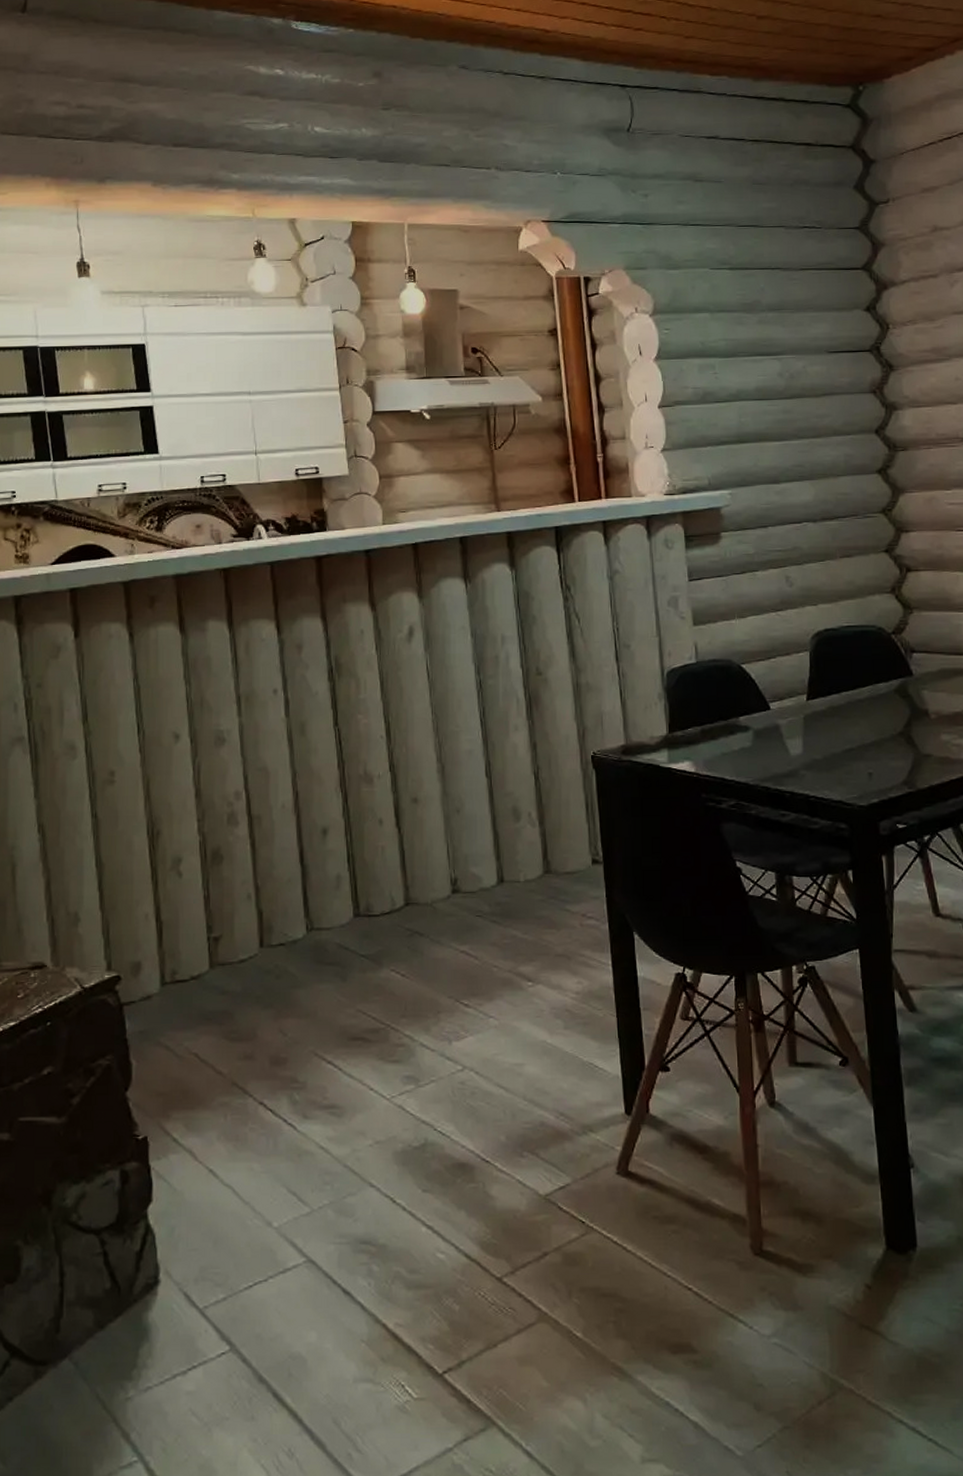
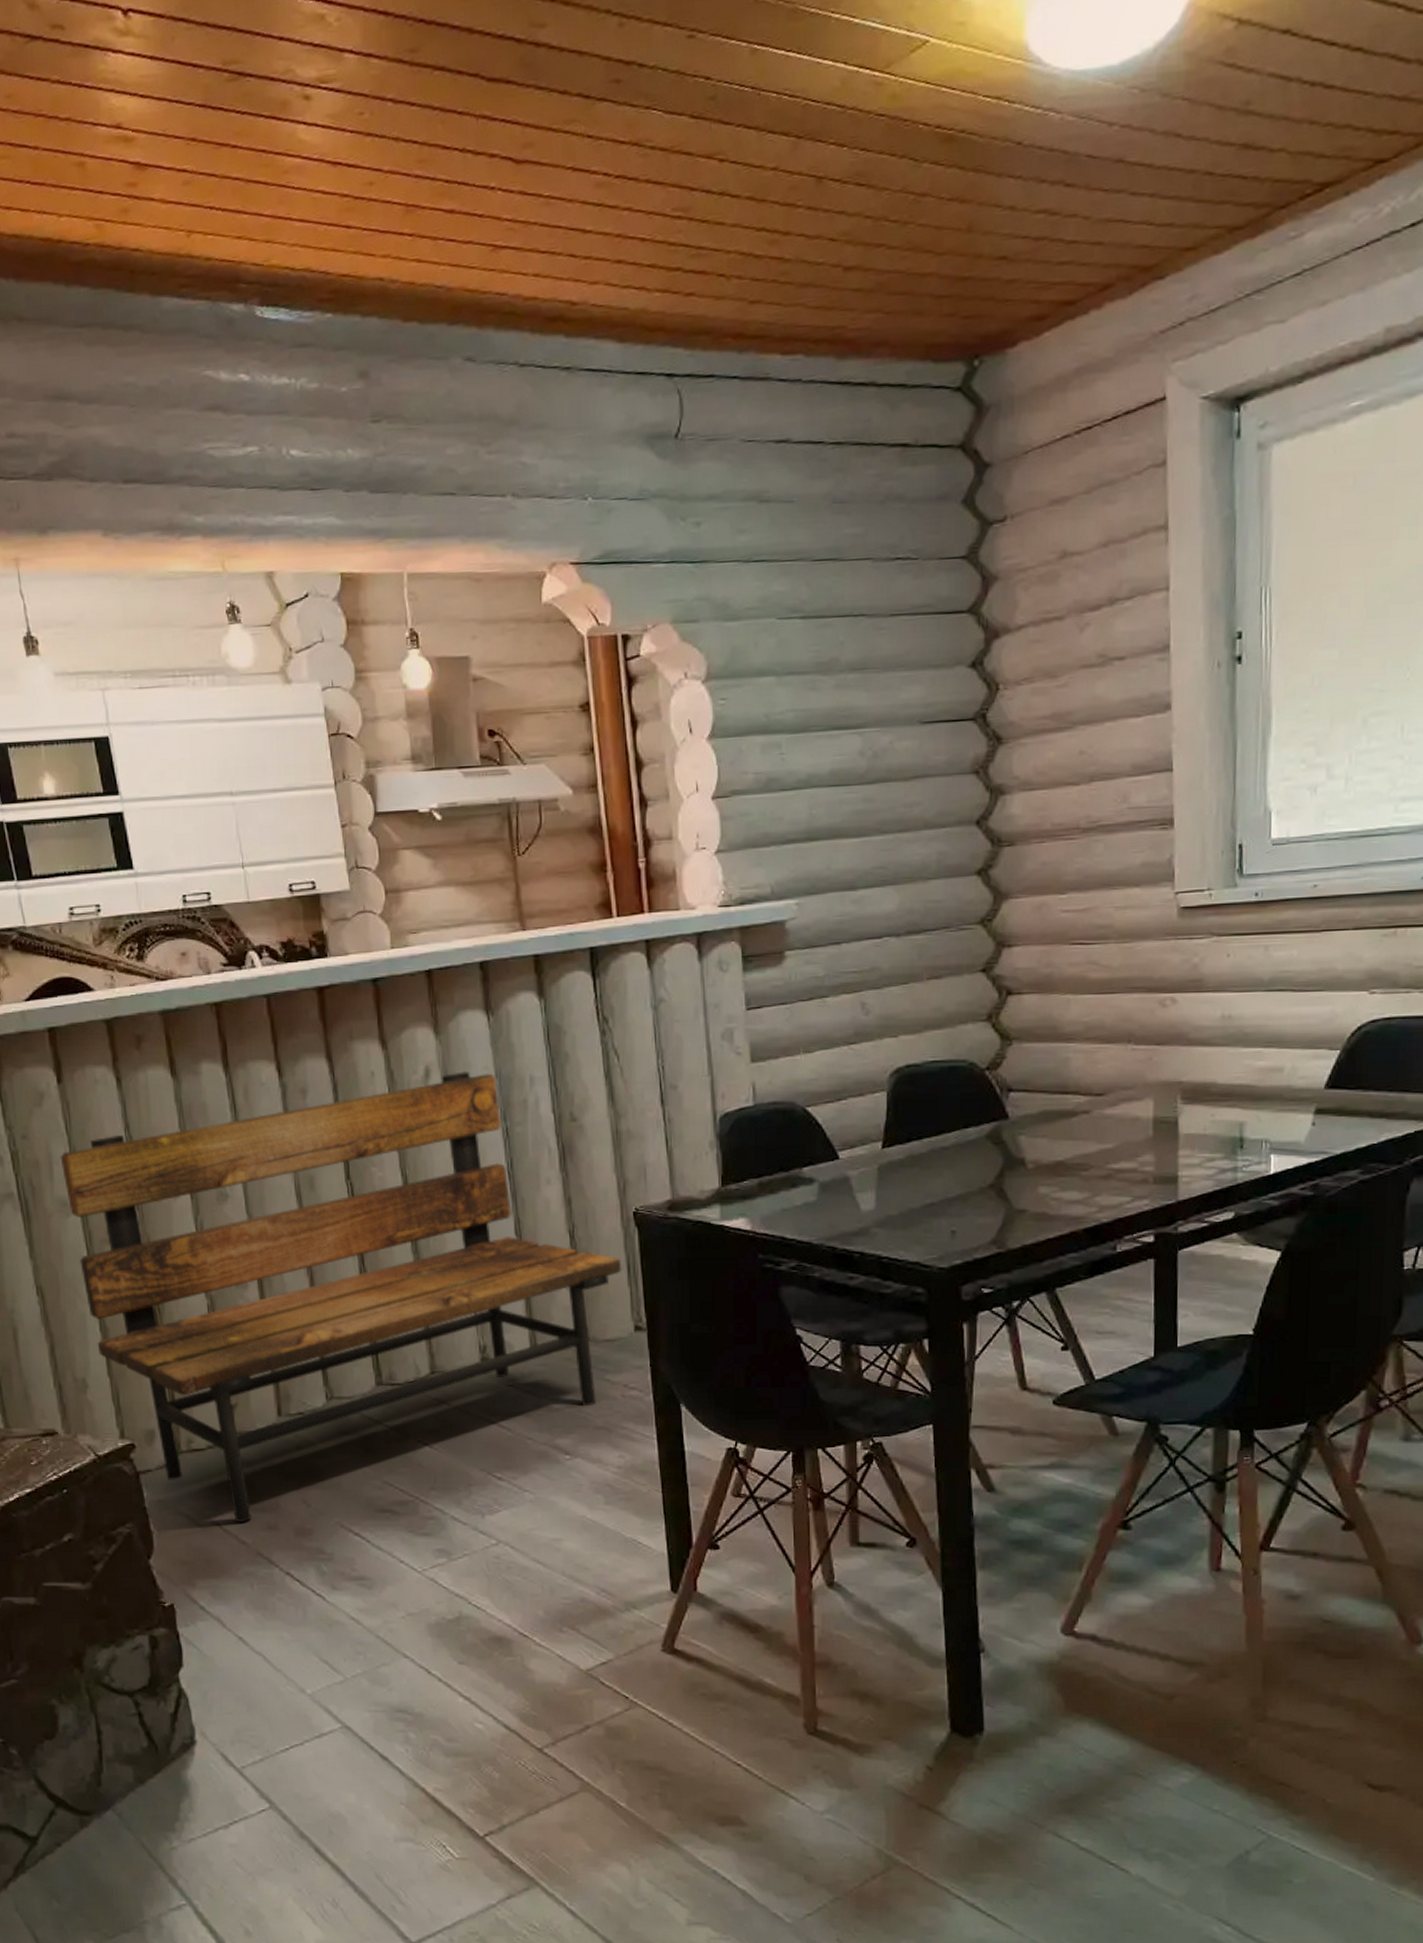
bench: none [71,631,581,1052] -> present [60,1071,622,1522]

